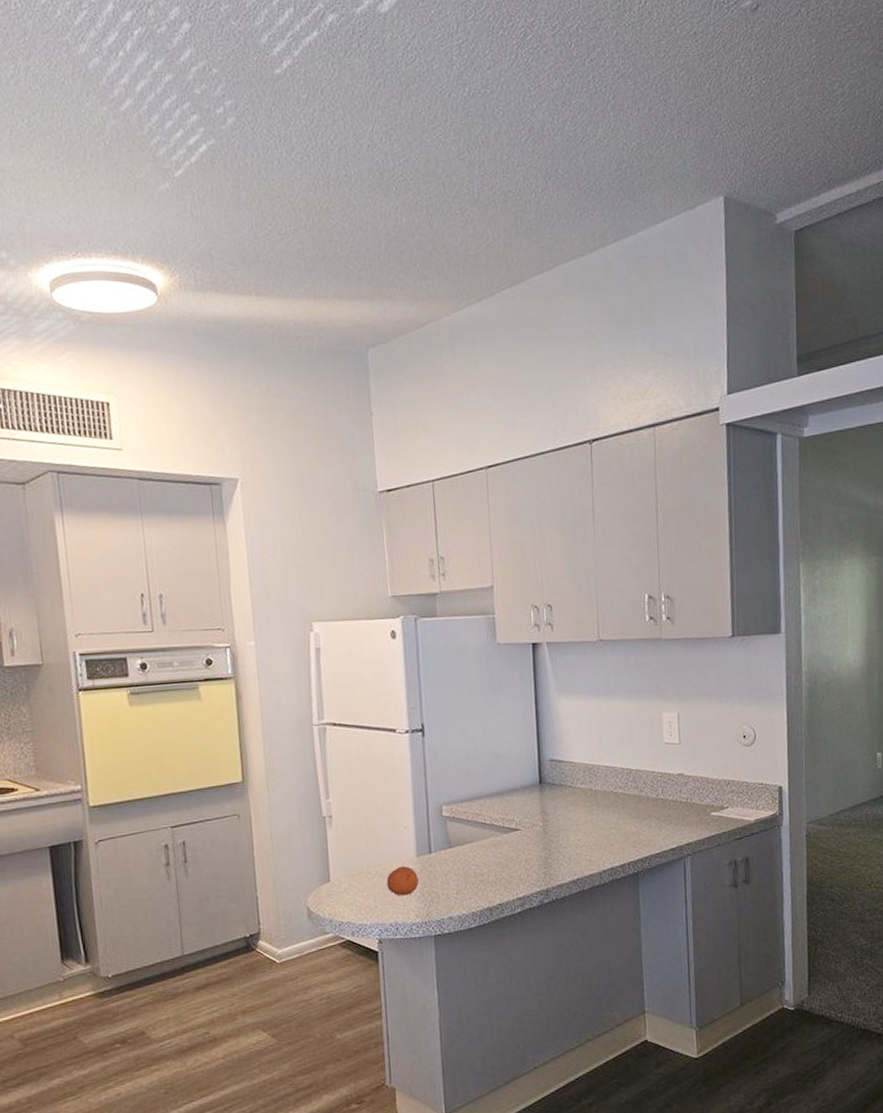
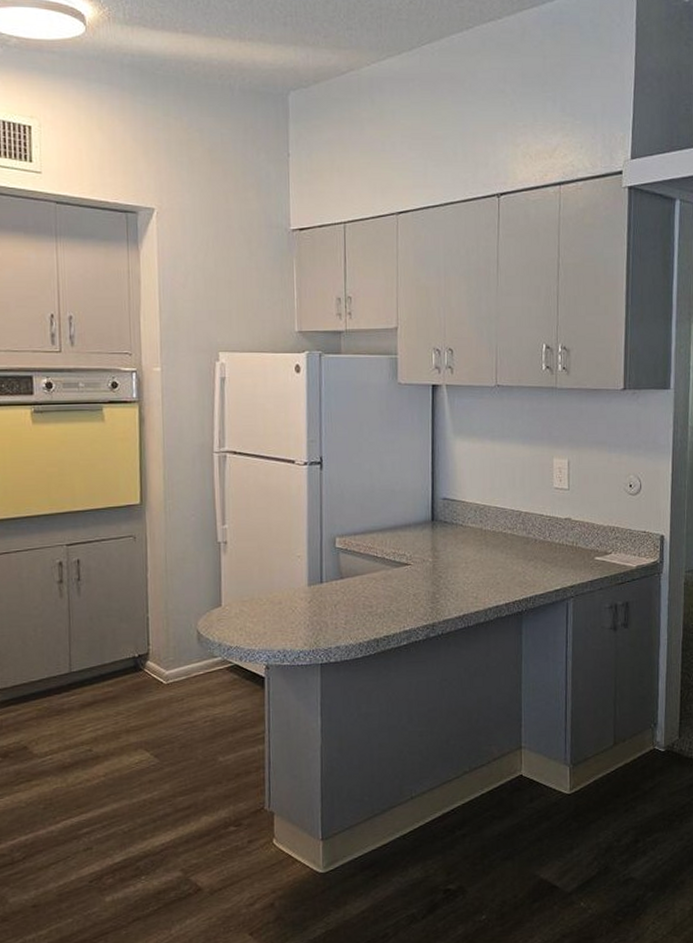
fruit: present [386,866,419,896] -> none [277,594,308,624]

